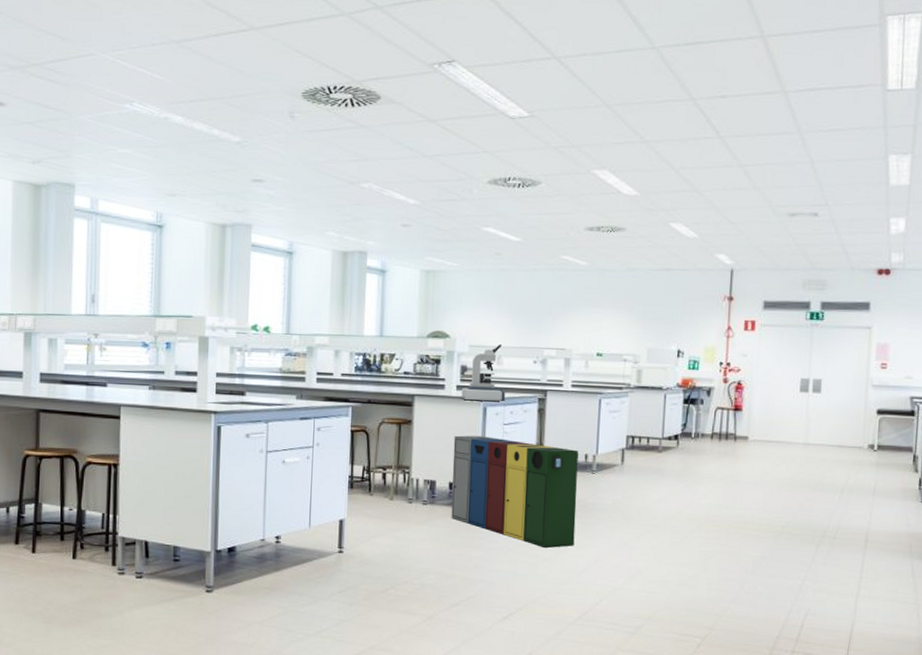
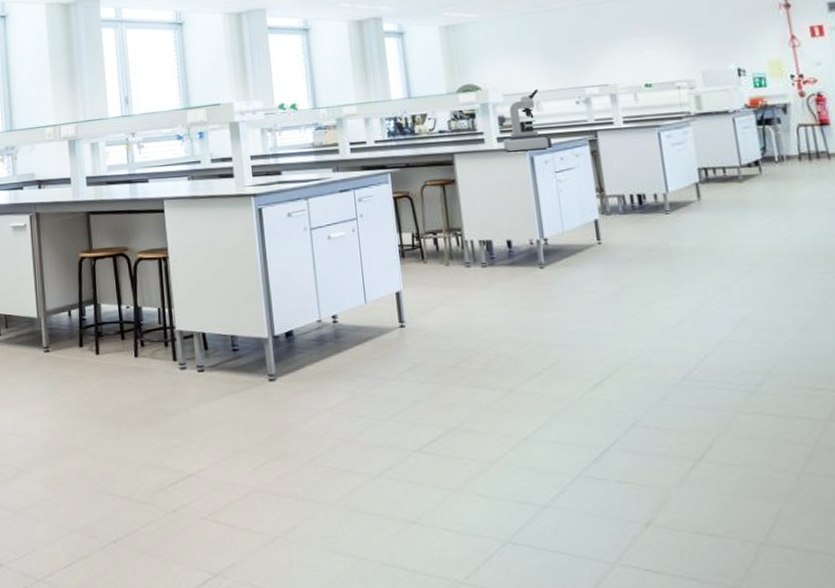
recycling bin: present [451,435,578,548] -> none [503,187,662,302]

